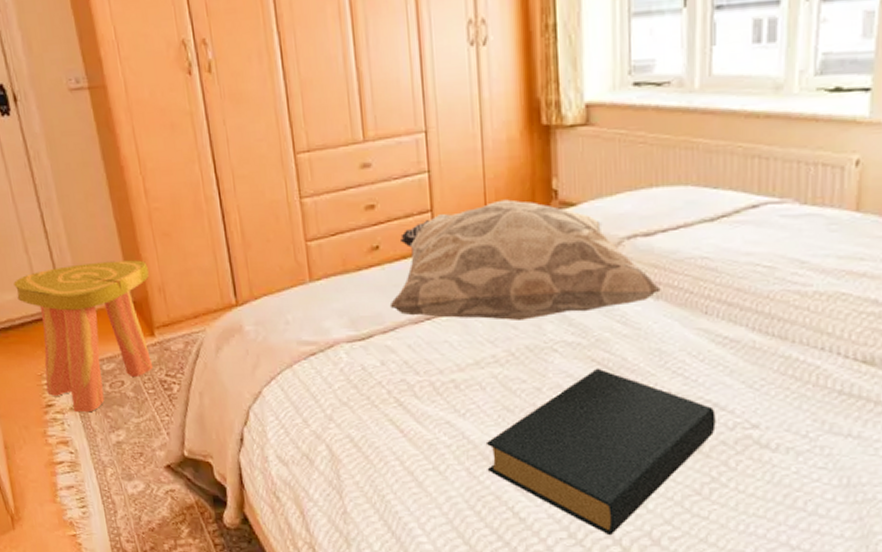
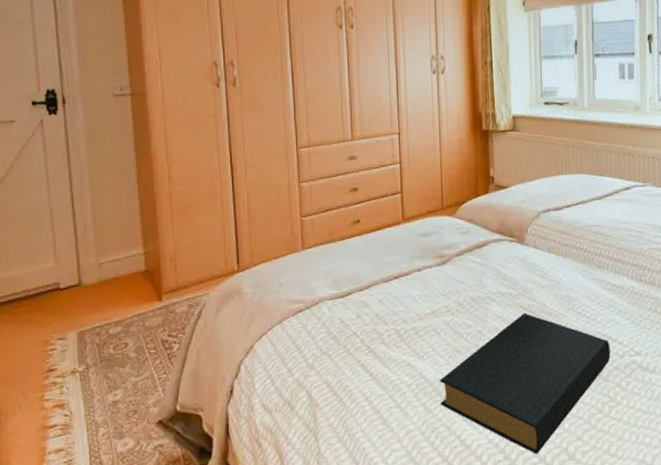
stool: present [14,260,154,413] -> none [35,234,163,376]
decorative pillow: present [389,199,661,320] -> none [366,184,568,277]

